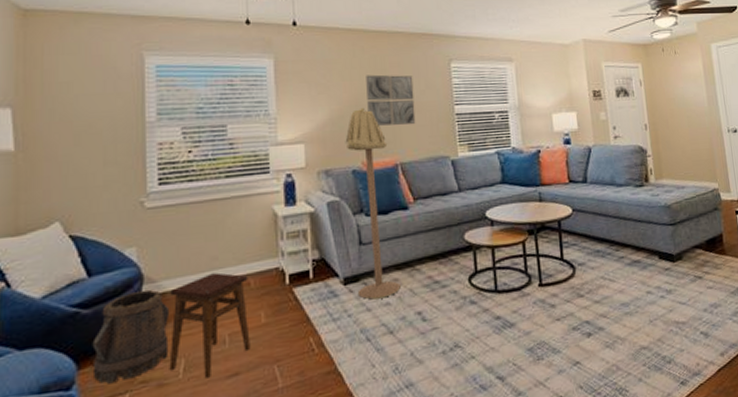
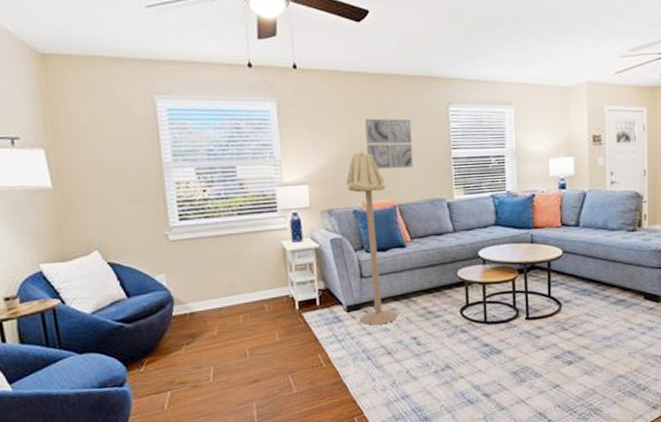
bucket: present [92,289,170,384] -> none [136,309,200,384]
stool: present [169,272,251,379] -> none [197,298,268,383]

